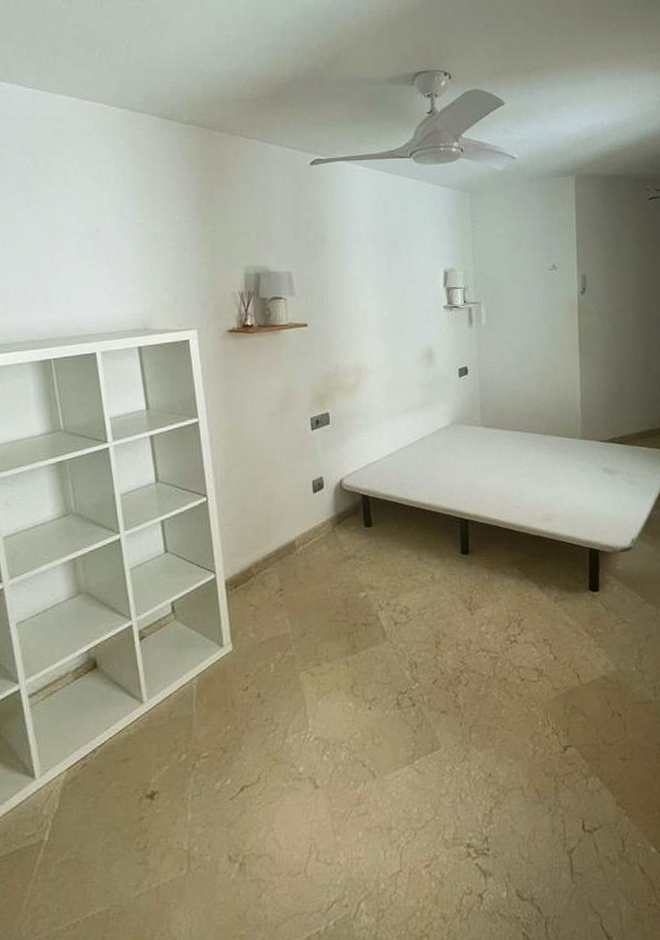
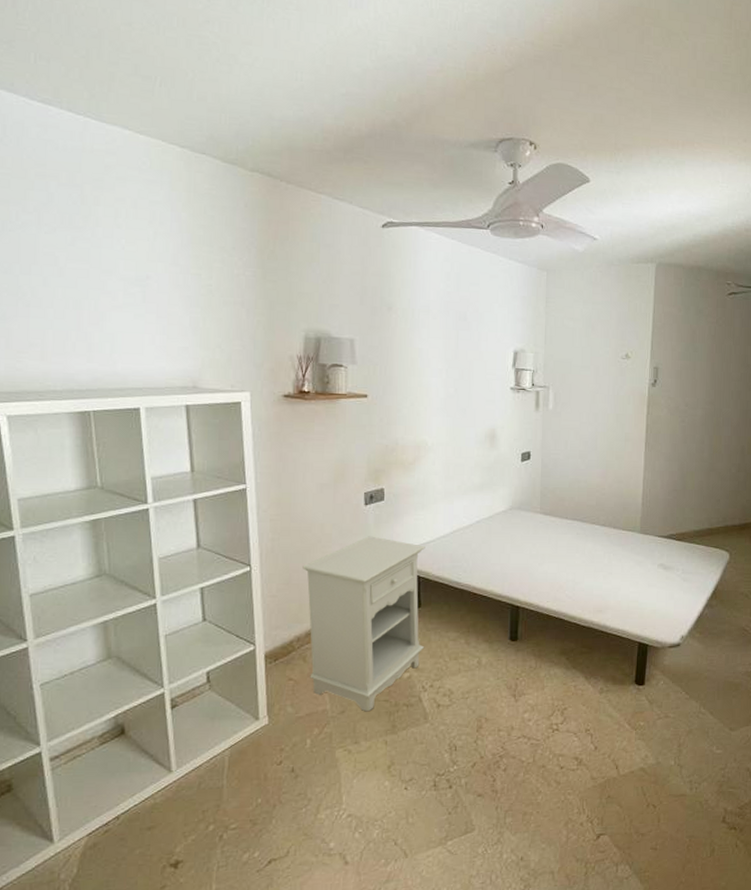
nightstand: none [256,459,379,634] -> present [302,536,425,712]

